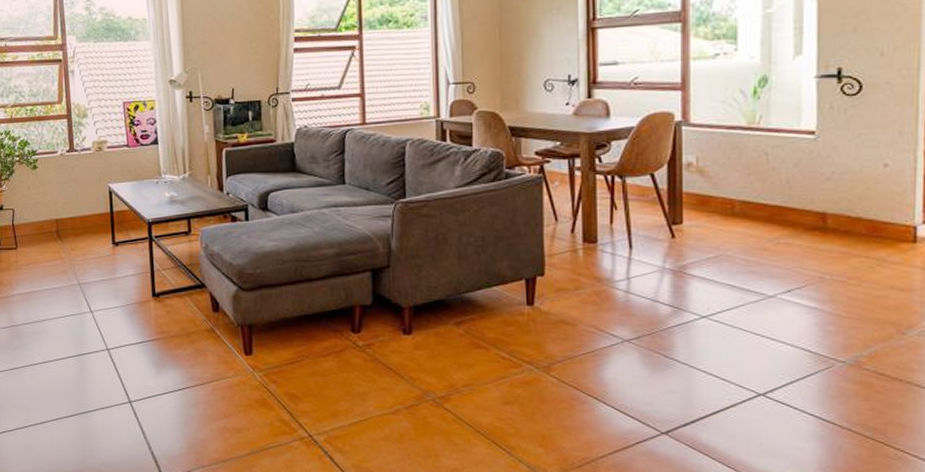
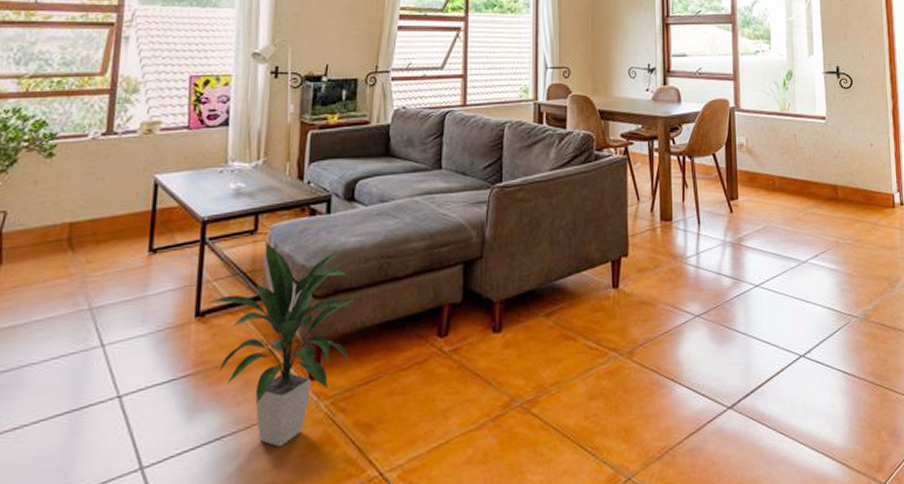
indoor plant: none [157,240,275,402] -> present [204,240,353,447]

